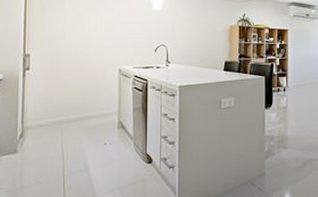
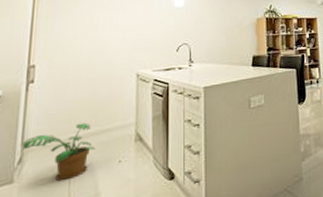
potted plant: none [23,108,84,156] -> present [22,122,96,181]

